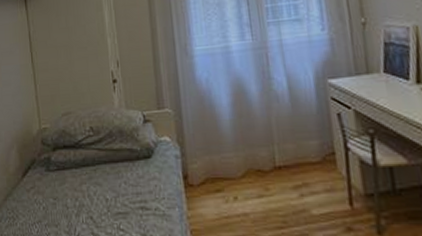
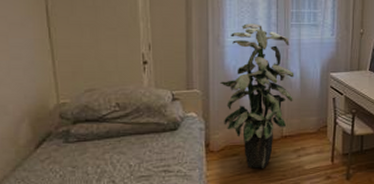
indoor plant: none [192,26,283,210] -> present [220,23,294,169]

